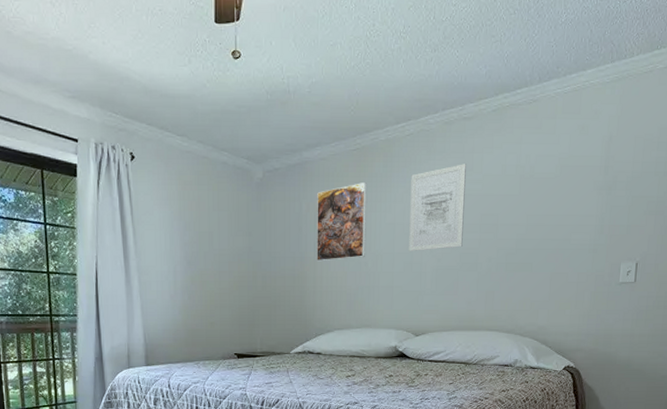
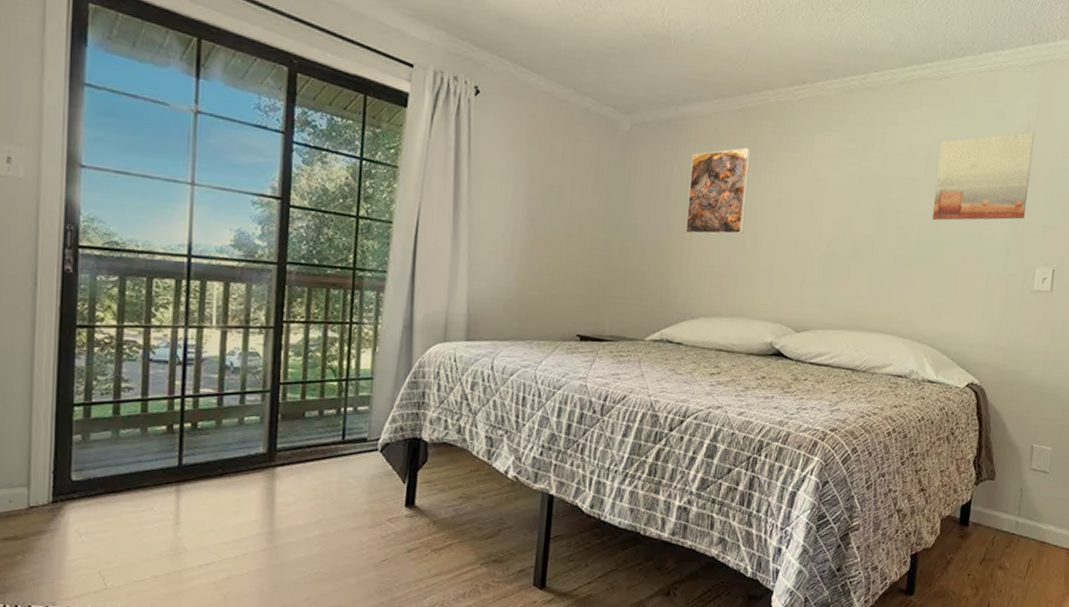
wall art: present [409,164,466,252] -> none [794,138,866,234]
wall art: none [527,143,617,230] -> present [931,132,1035,221]

